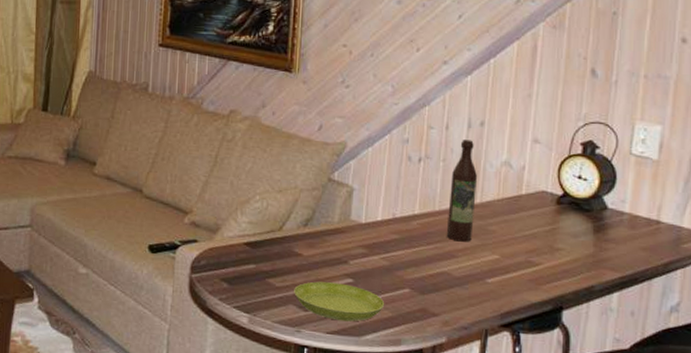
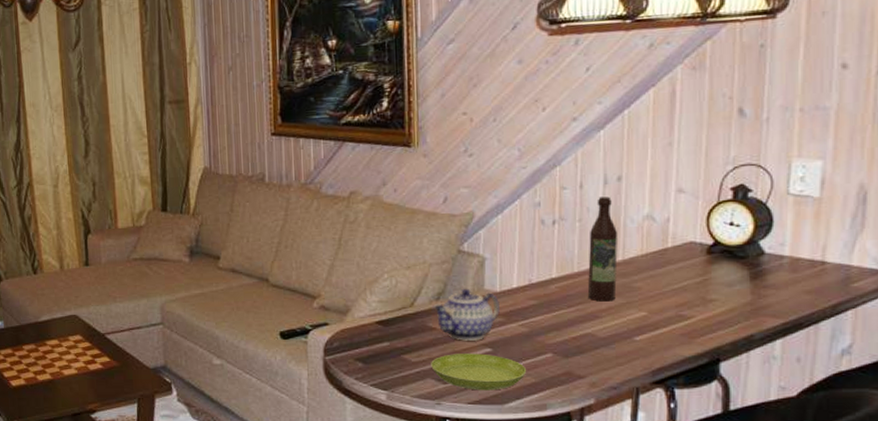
teapot: none [300,216,364,270] -> present [433,288,500,341]

